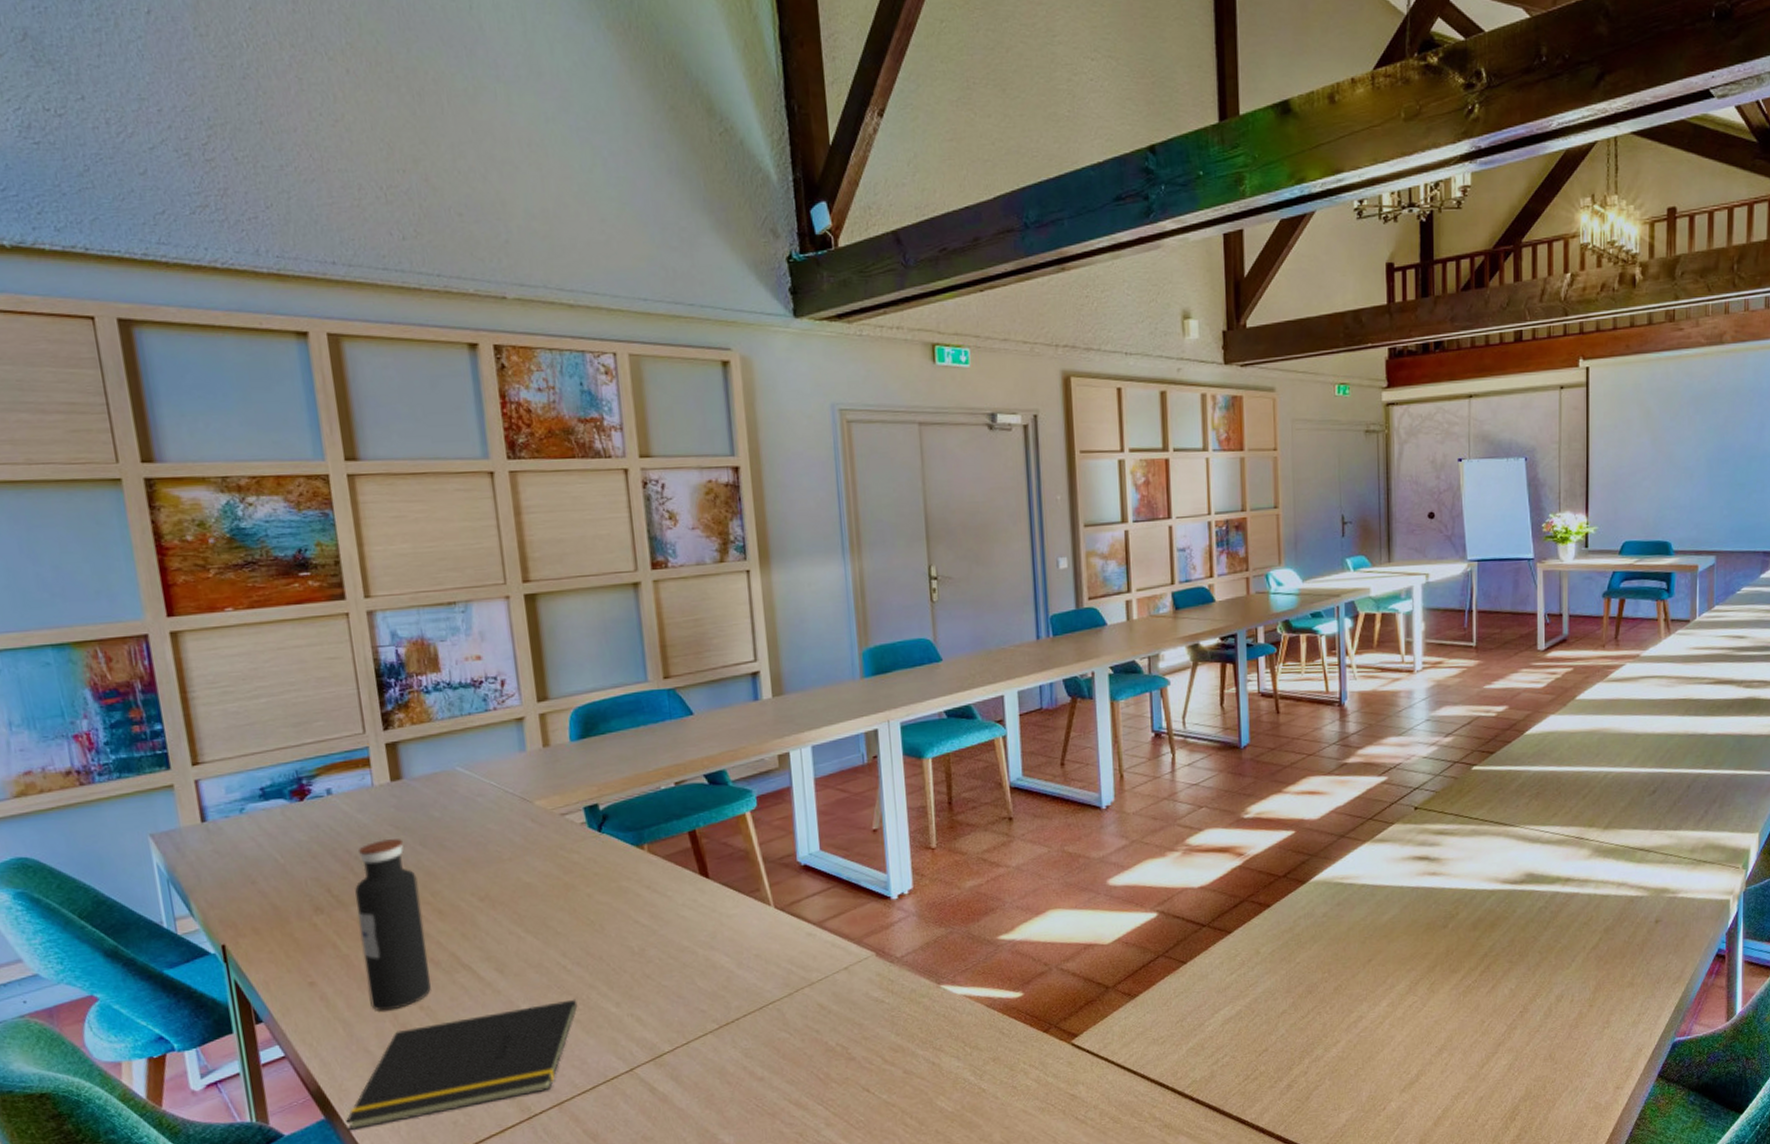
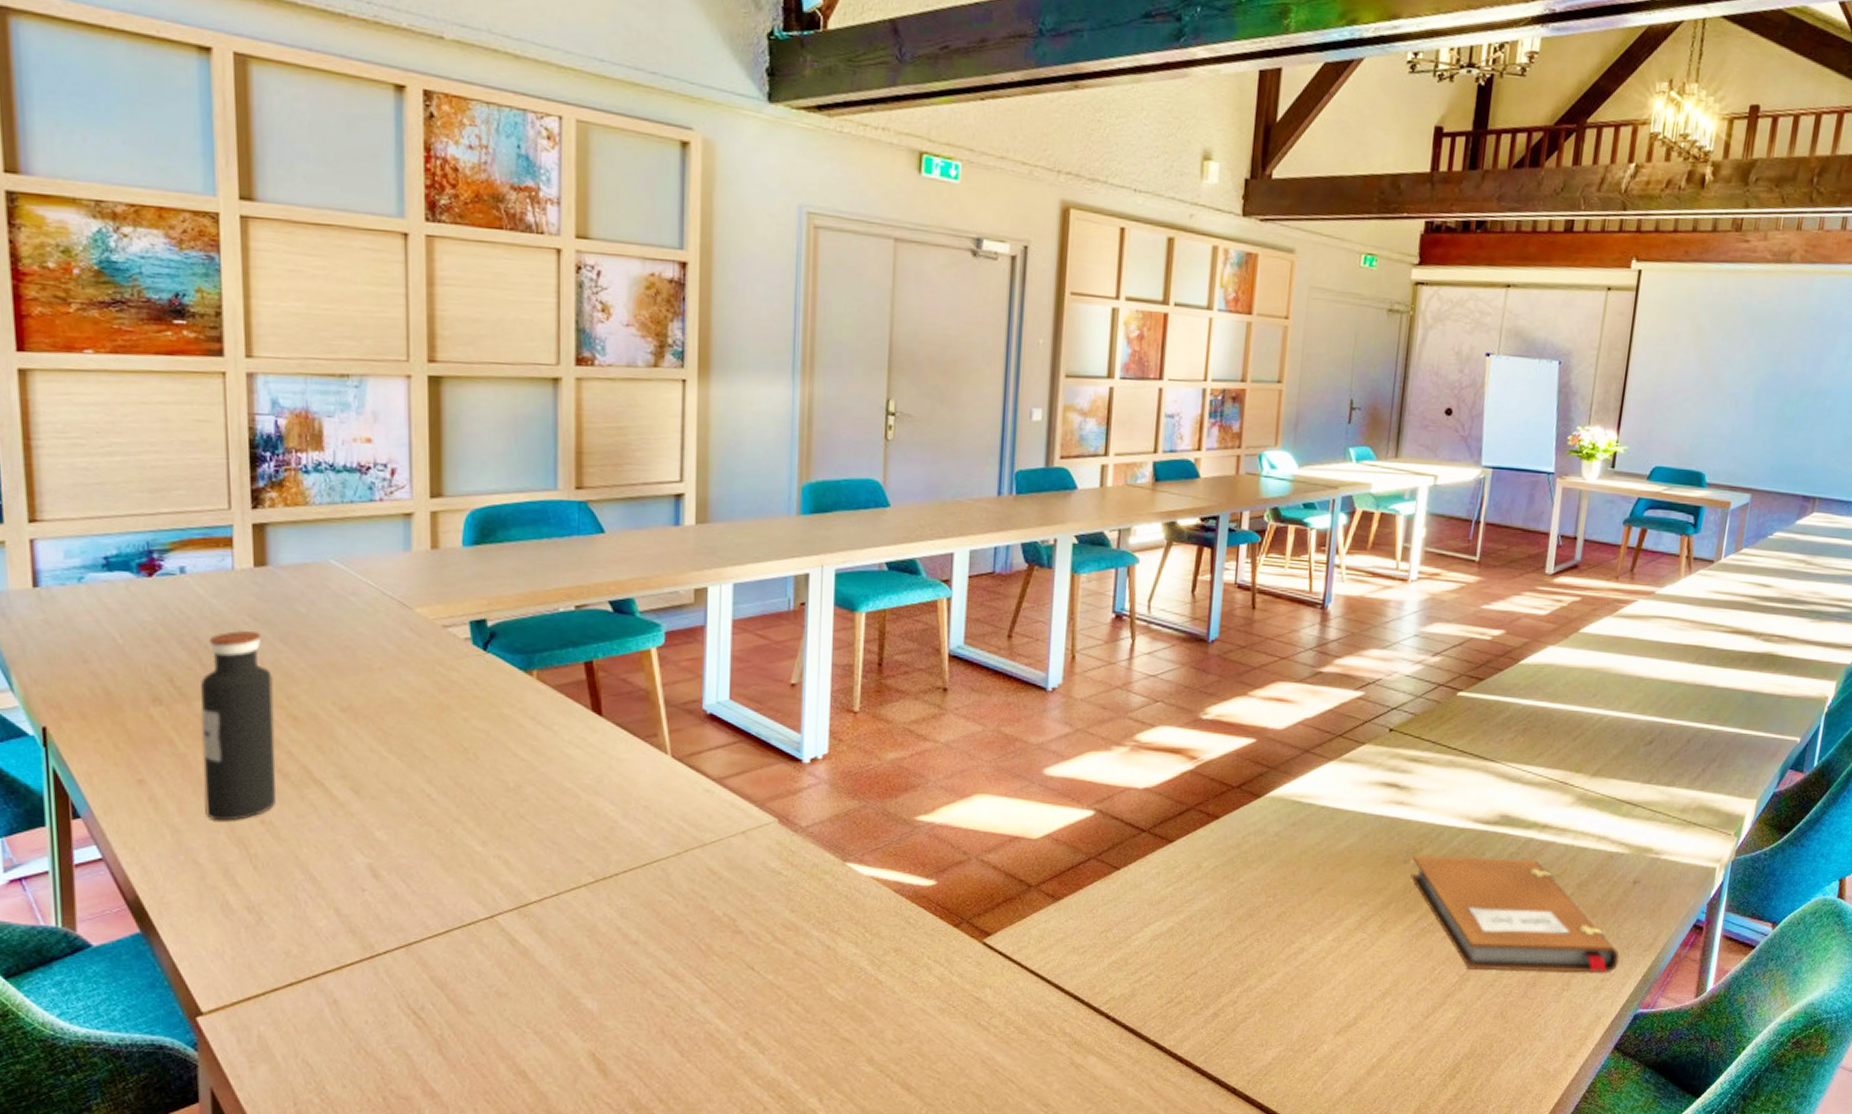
notepad: present [346,999,578,1131] -> none [164,832,439,949]
notebook: none [1450,911,1652,1018] -> present [1410,854,1620,973]

